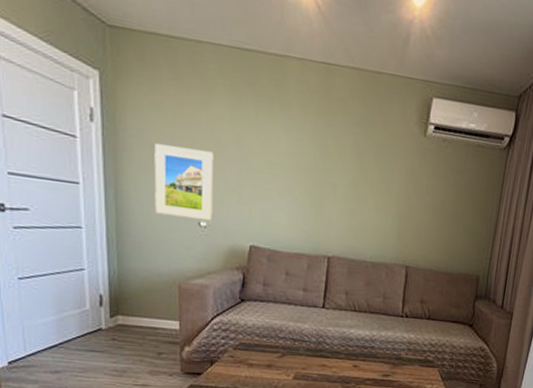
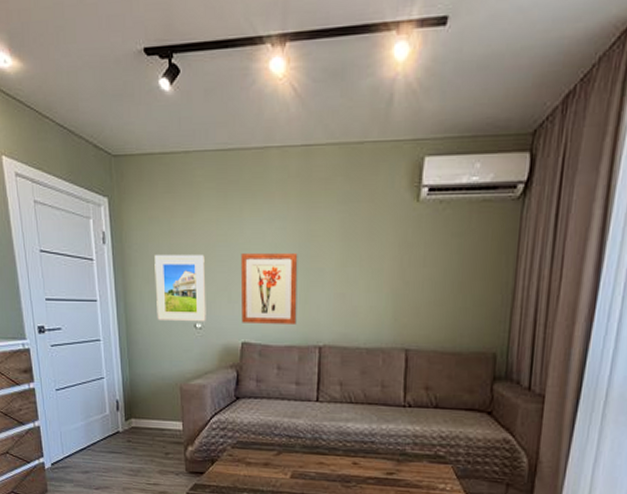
wall art: none [251,157,313,233] -> present [240,253,298,324]

